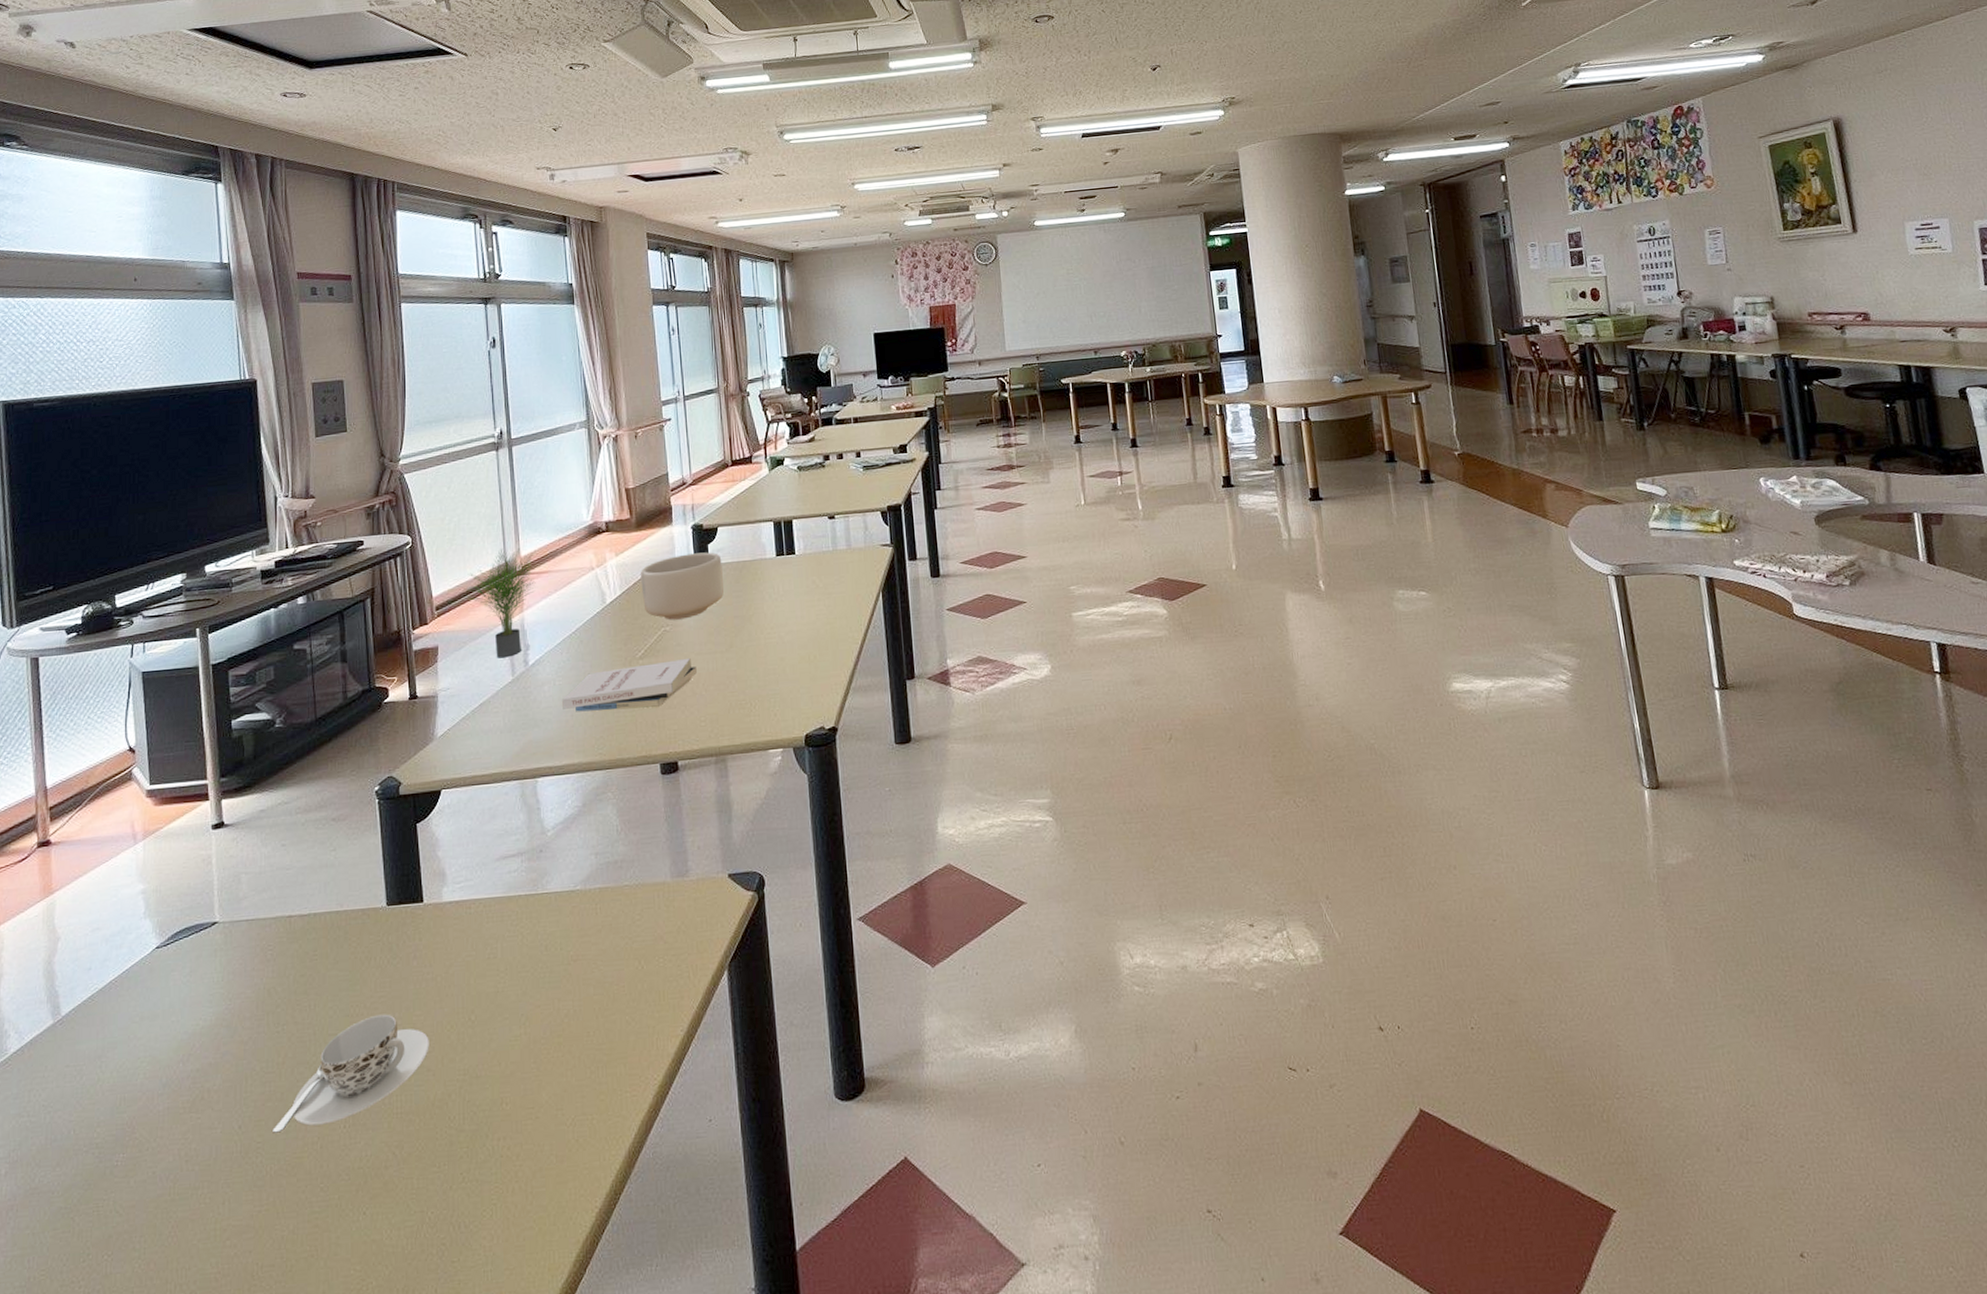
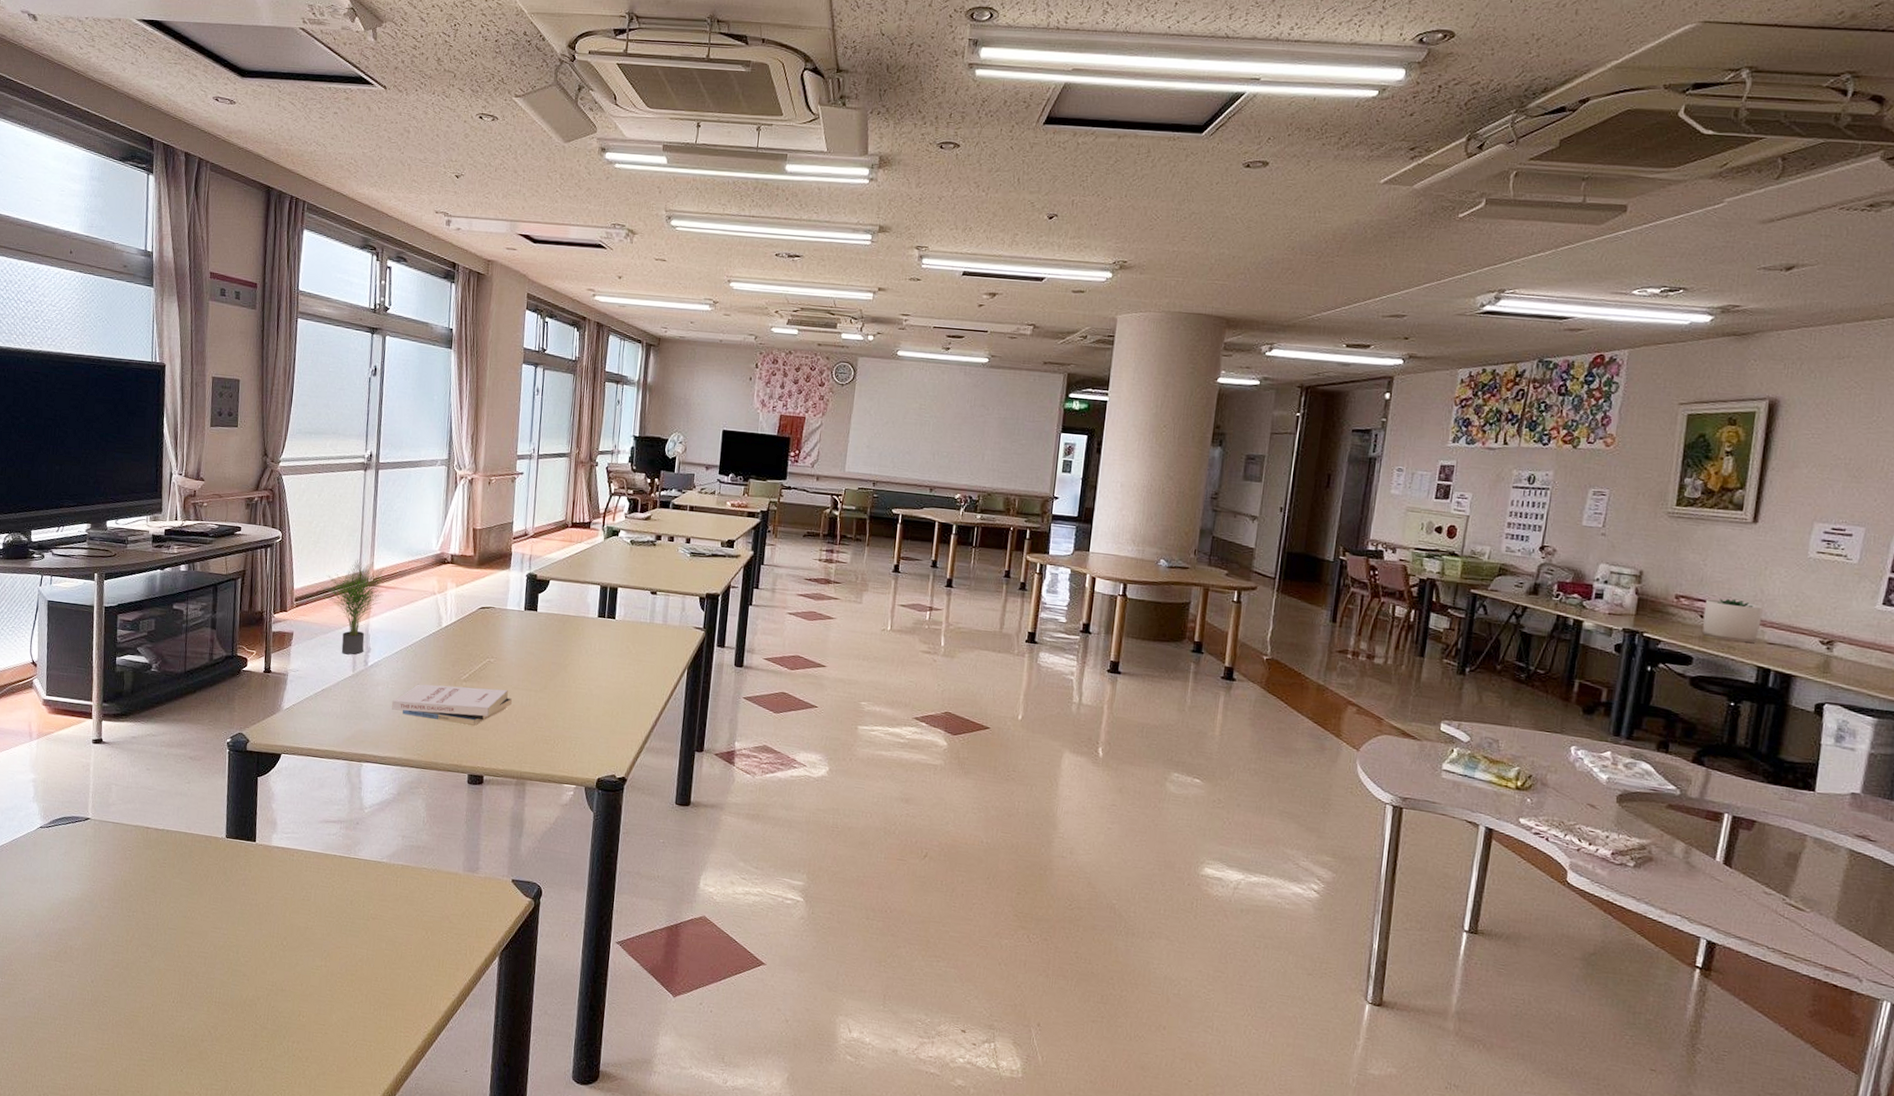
teacup: present [273,1014,429,1135] -> none [117,922,248,997]
mug: present [640,552,724,620] -> none [474,598,549,655]
planter: none [1836,306,1890,347] -> present [1702,598,1763,644]

